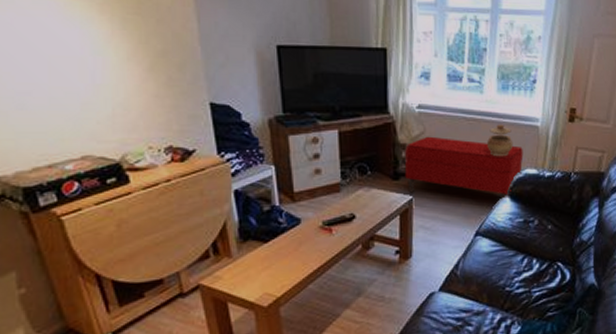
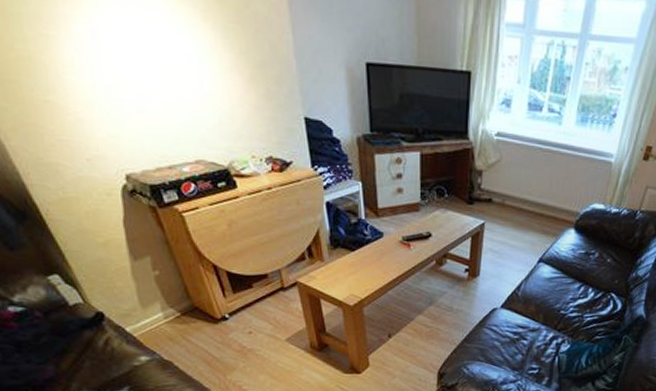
bench: present [404,136,524,199] -> none [478,164,594,230]
ceramic pot: present [487,124,514,157] -> none [559,157,585,190]

